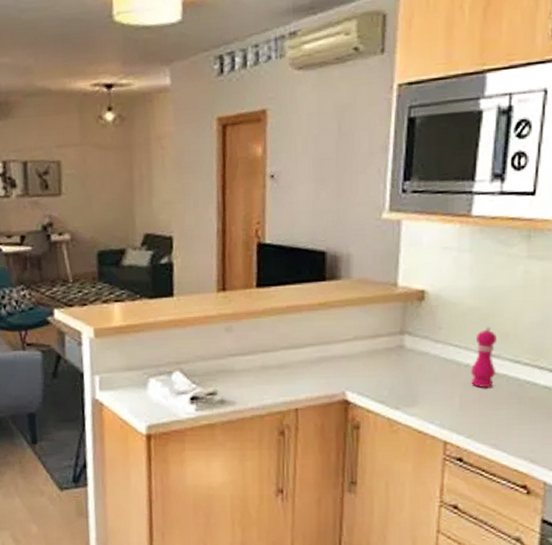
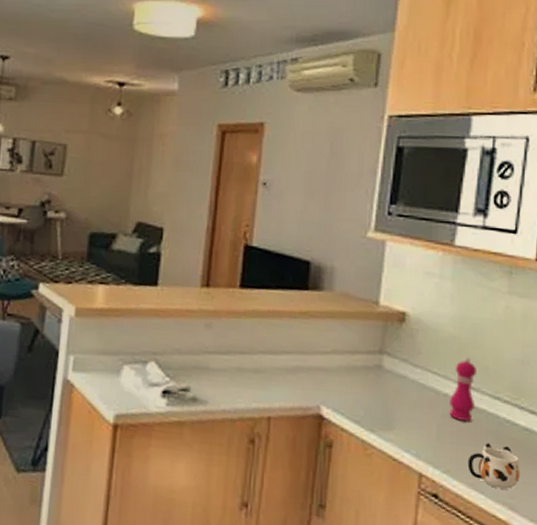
mug: none [490,405,541,445] -> present [467,443,521,490]

